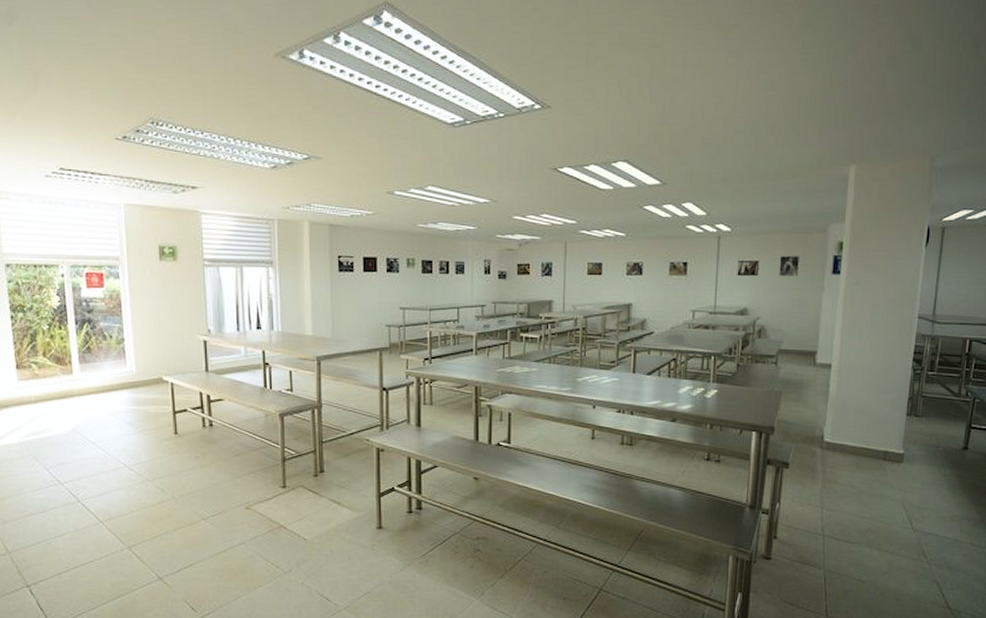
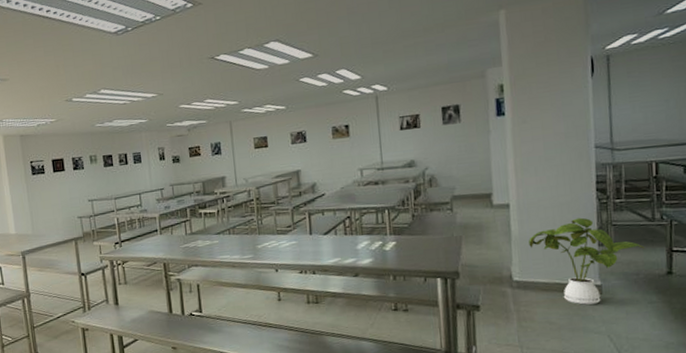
house plant: none [844,385,948,472] -> present [529,217,646,305]

